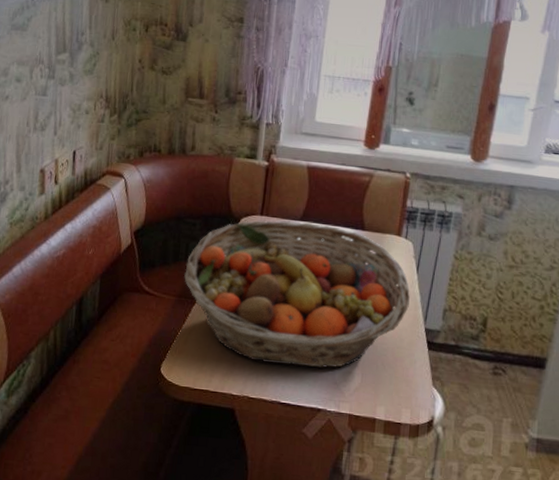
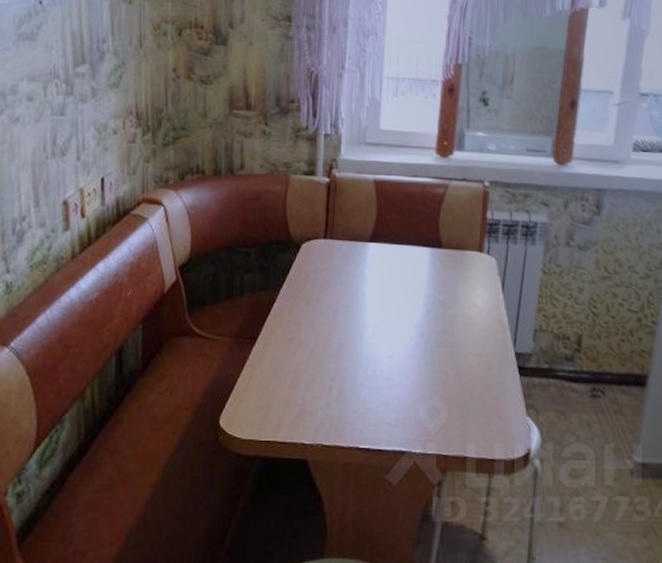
fruit basket: present [184,221,410,369] -> none [240,242,496,406]

